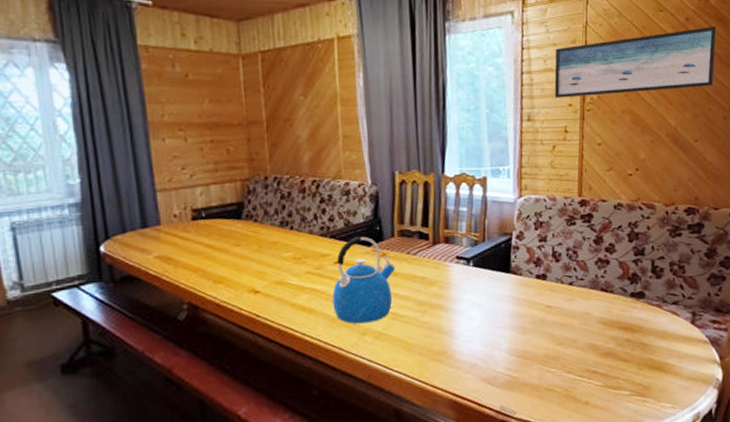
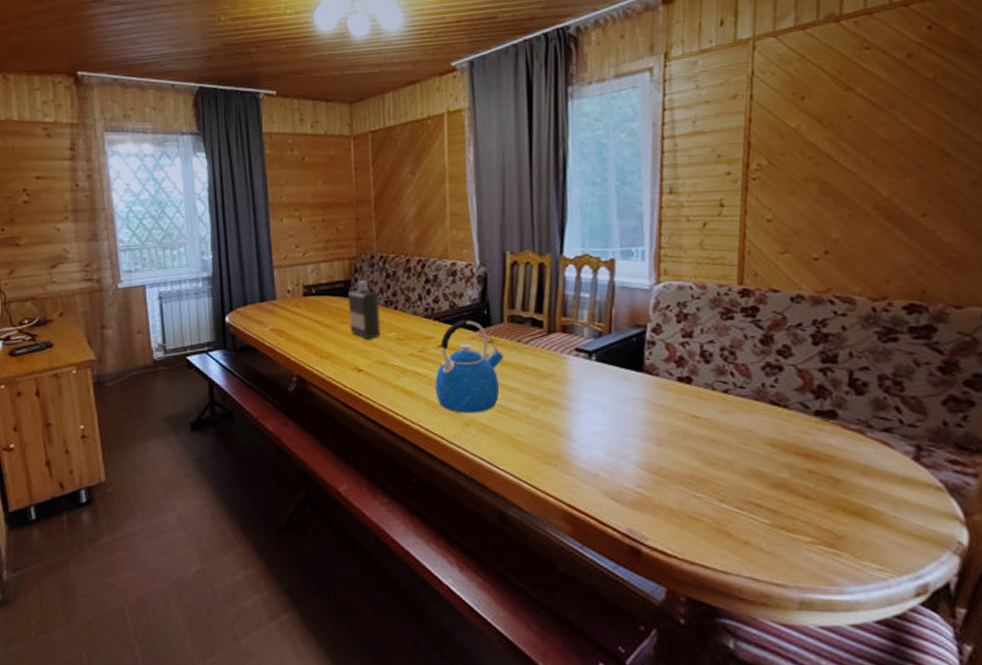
bottle: none [242,202,277,261] -> present [349,281,381,340]
wall art: present [554,26,717,98] -> none [706,60,961,166]

